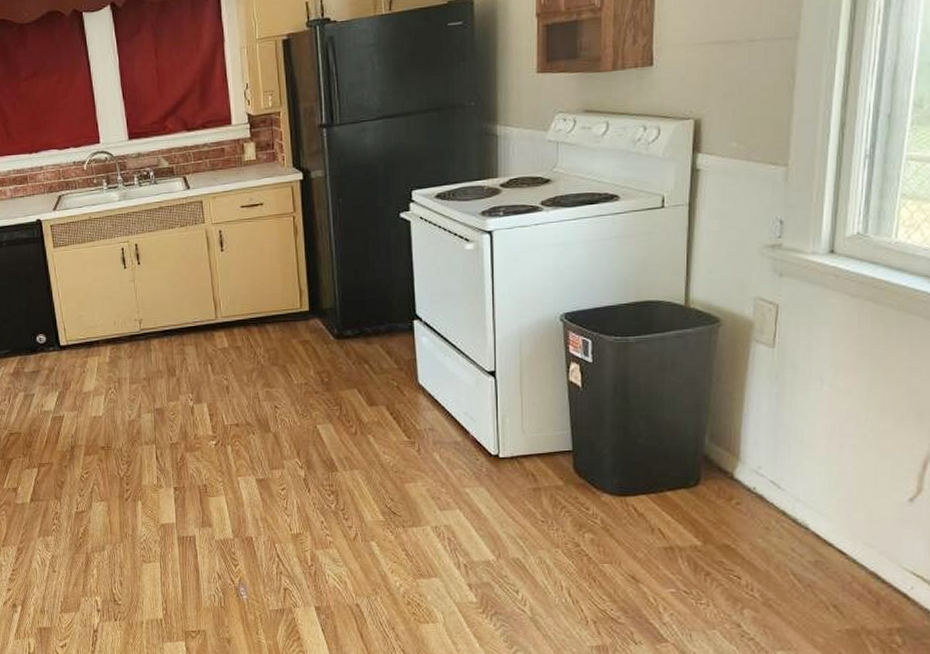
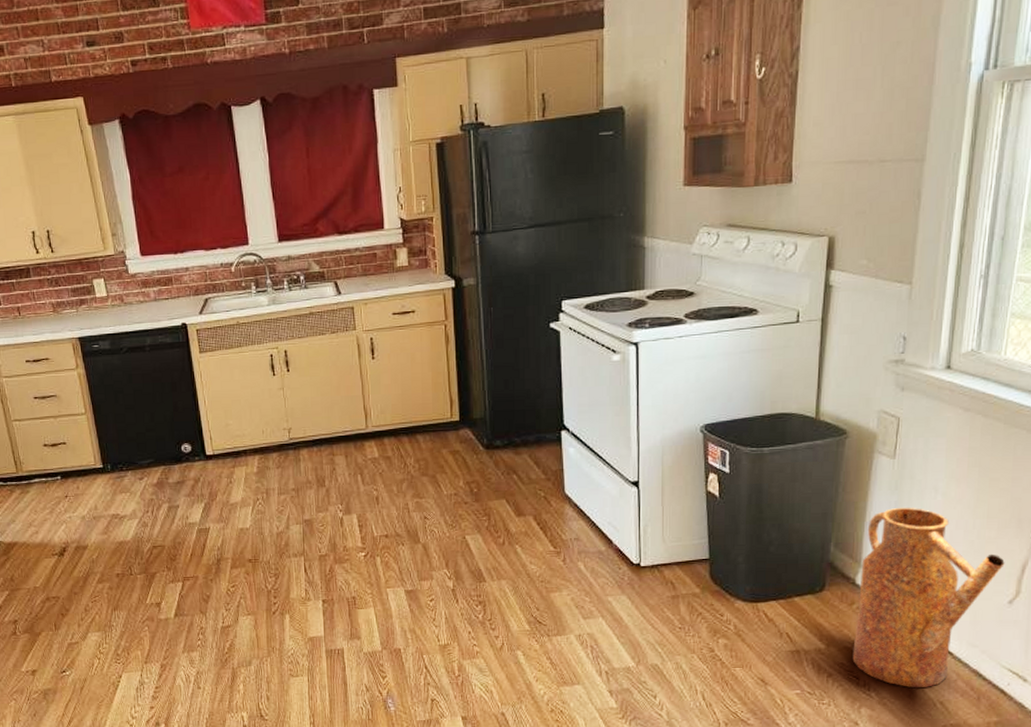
watering can: none [732,398,903,589] -> present [852,507,1005,687]

